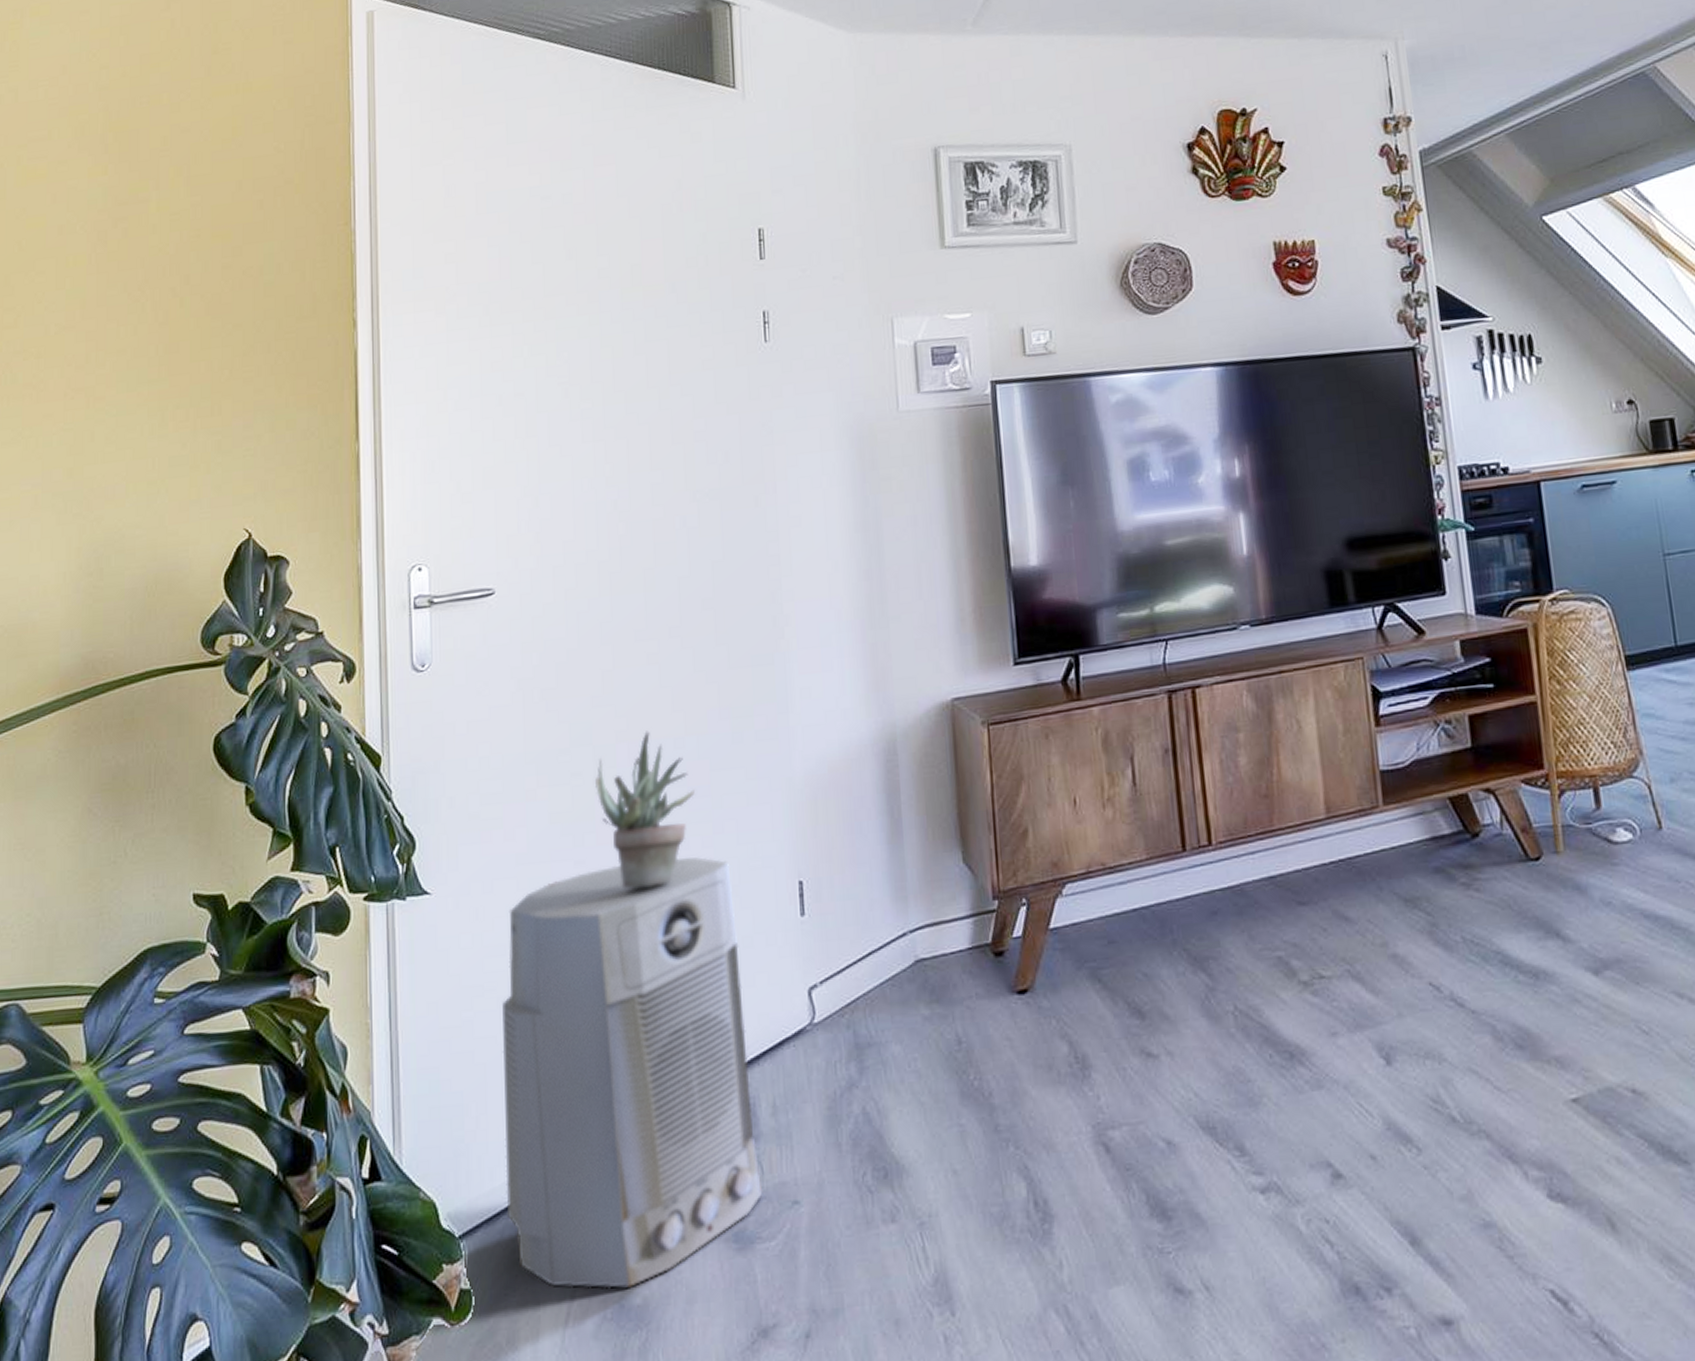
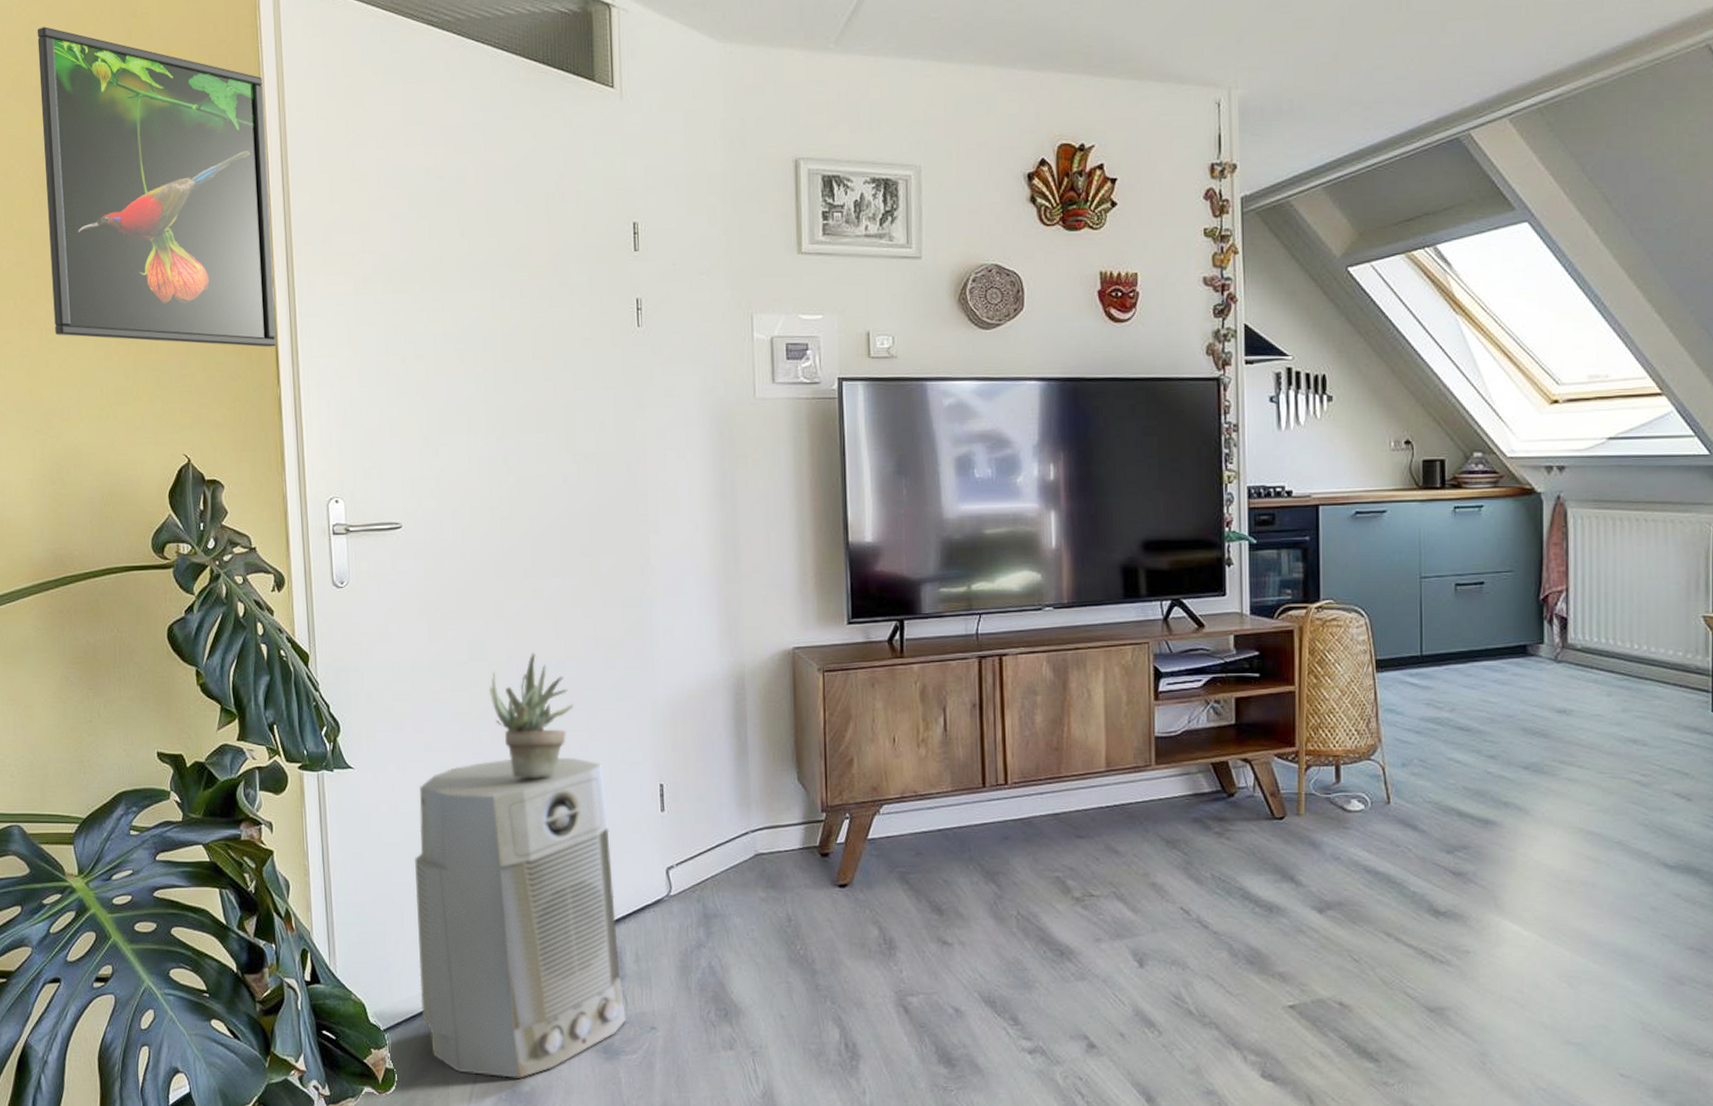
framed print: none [104,70,357,404] -> present [37,26,277,347]

